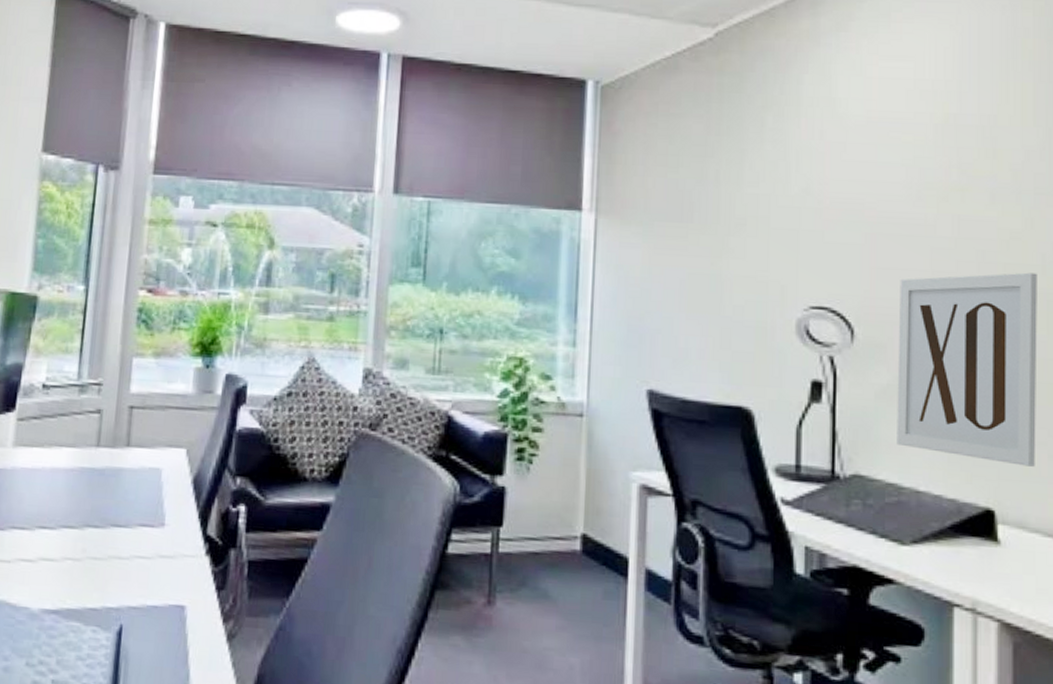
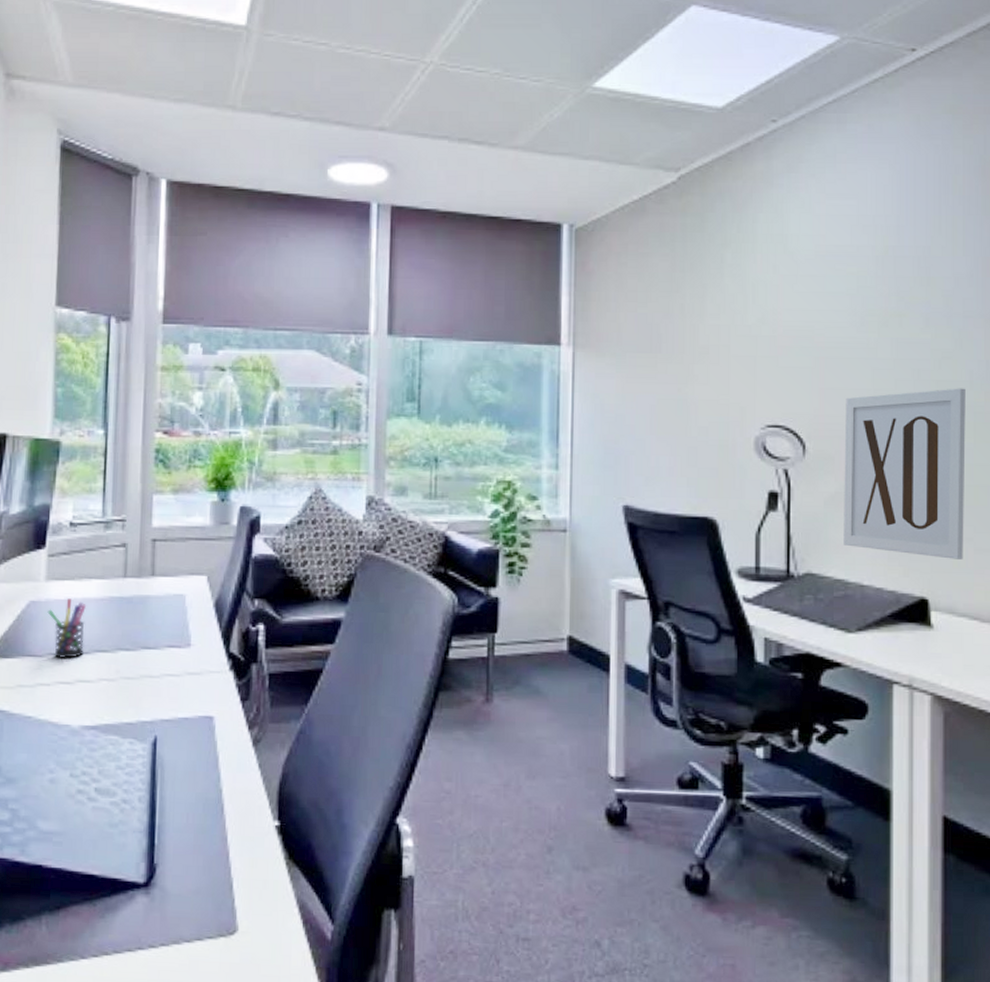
pen holder: none [12,467,54,533] -> present [47,598,86,658]

